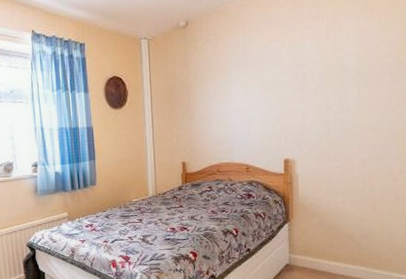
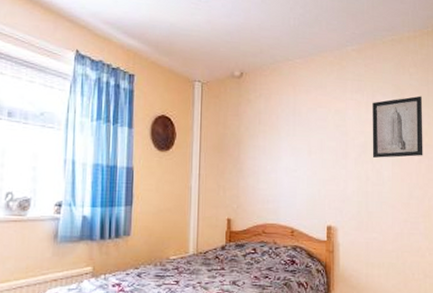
wall art: none [334,9,398,85] -> present [372,96,423,158]

